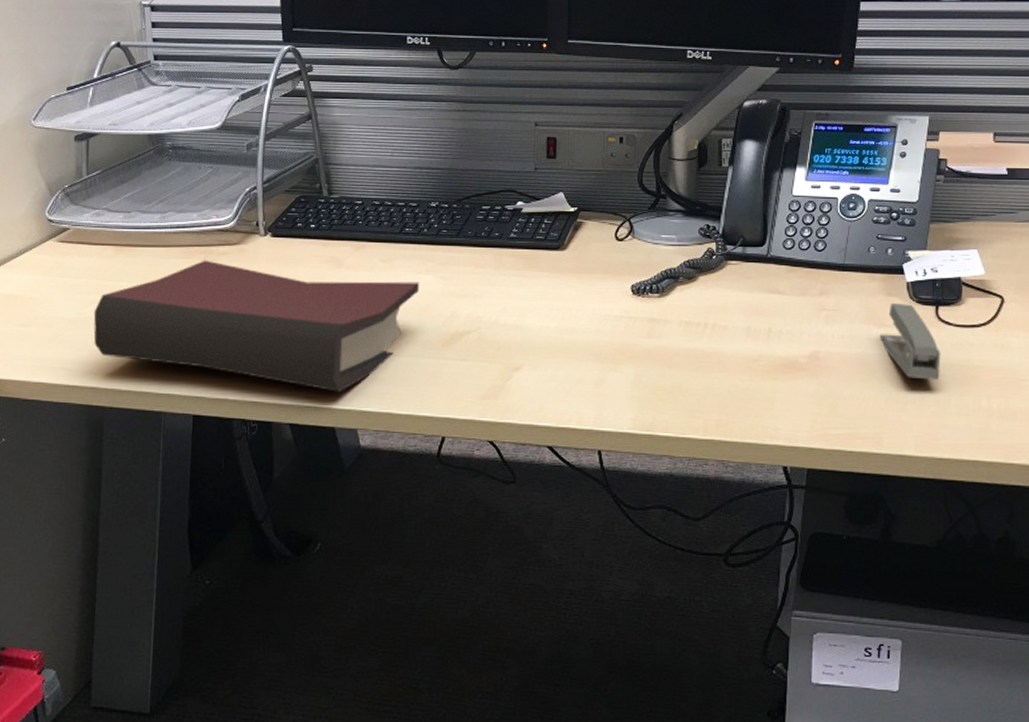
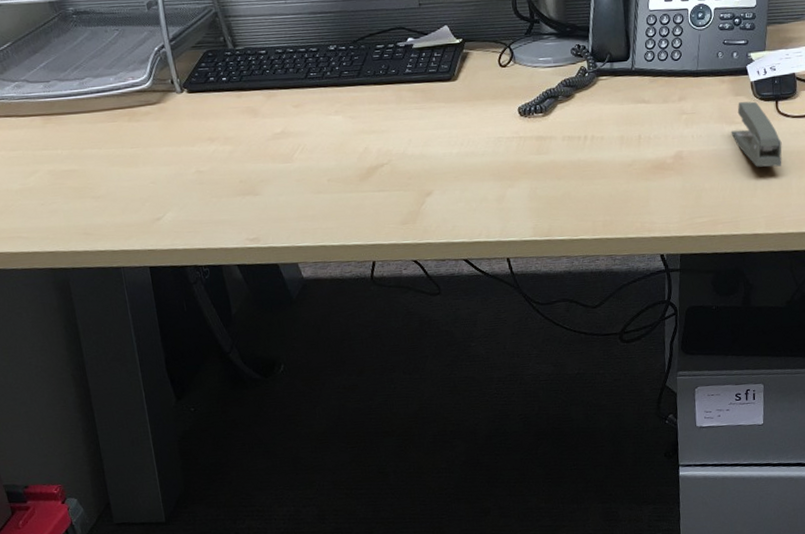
hardback book: present [93,260,419,392] -> none [36,121,332,232]

